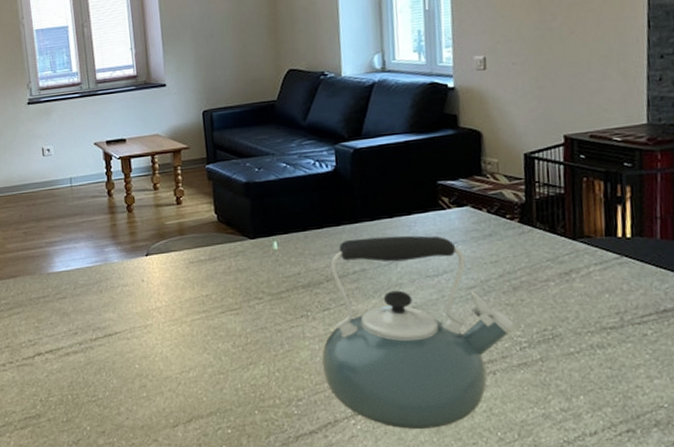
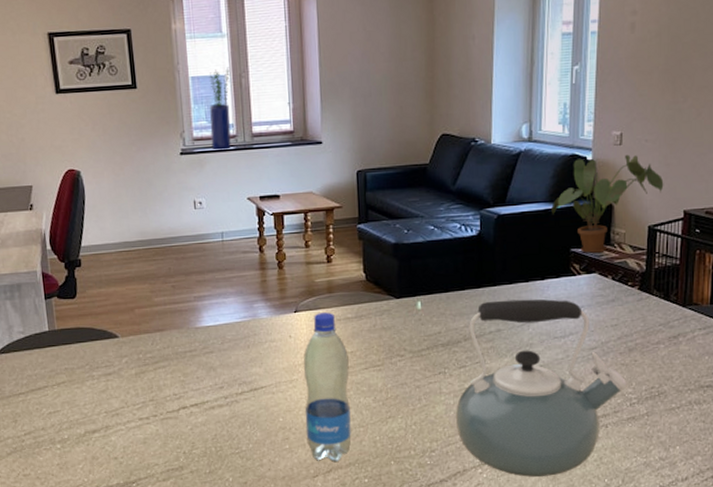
vase: none [53,18,76,98] -> present [209,67,231,150]
bottle: none [157,255,211,412] -> present [303,312,352,463]
house plant: none [412,79,538,187] -> present [551,154,664,255]

